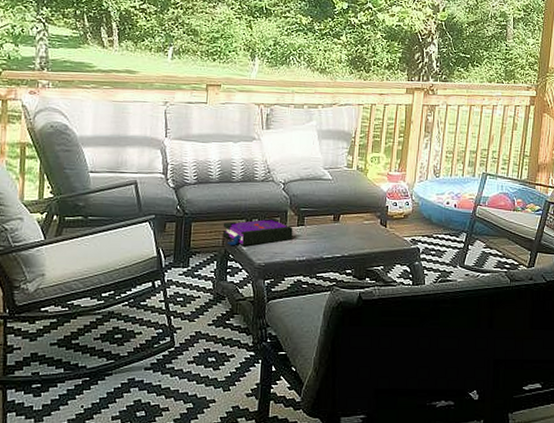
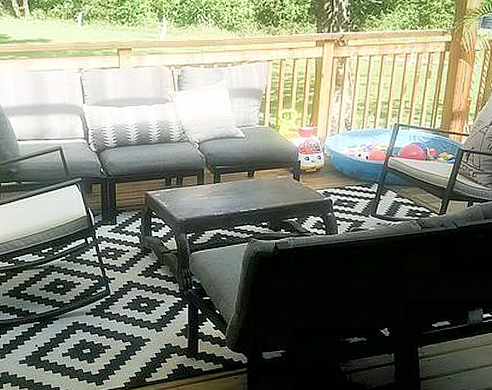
board game: present [222,217,293,247] -> none [144,176,210,204]

